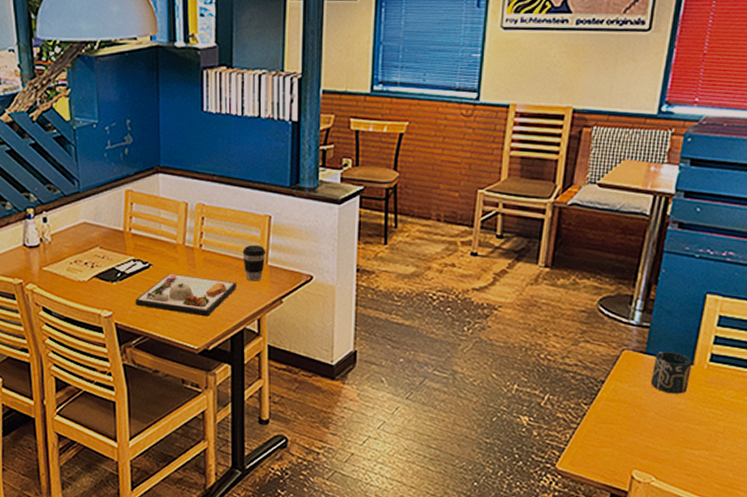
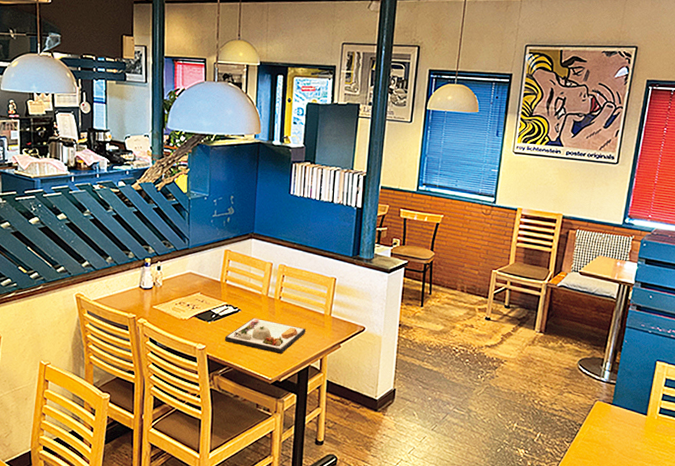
coffee cup: present [242,245,266,281] -> none [312,299,331,329]
cup: present [650,350,693,394] -> none [616,403,647,438]

